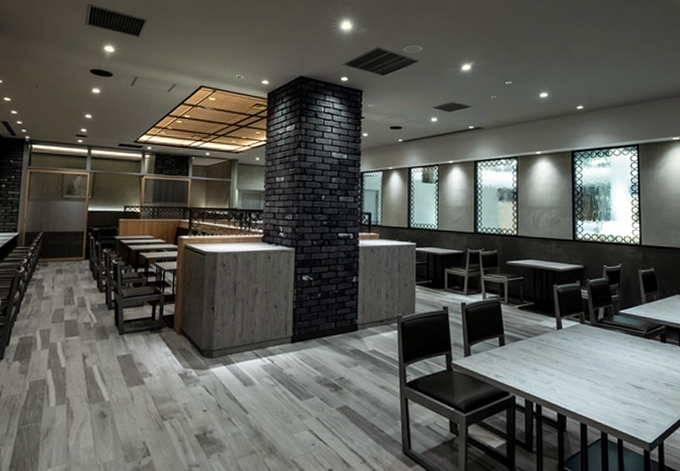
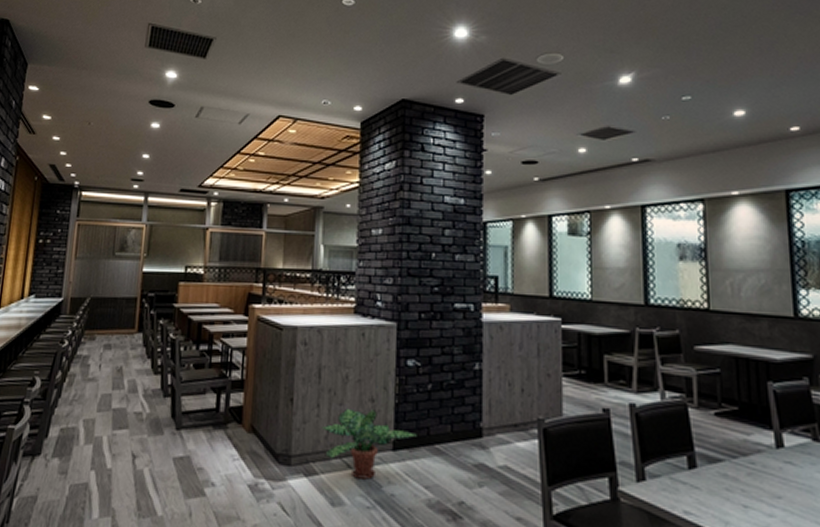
potted plant: none [236,313,309,365] -> present [321,408,417,480]

